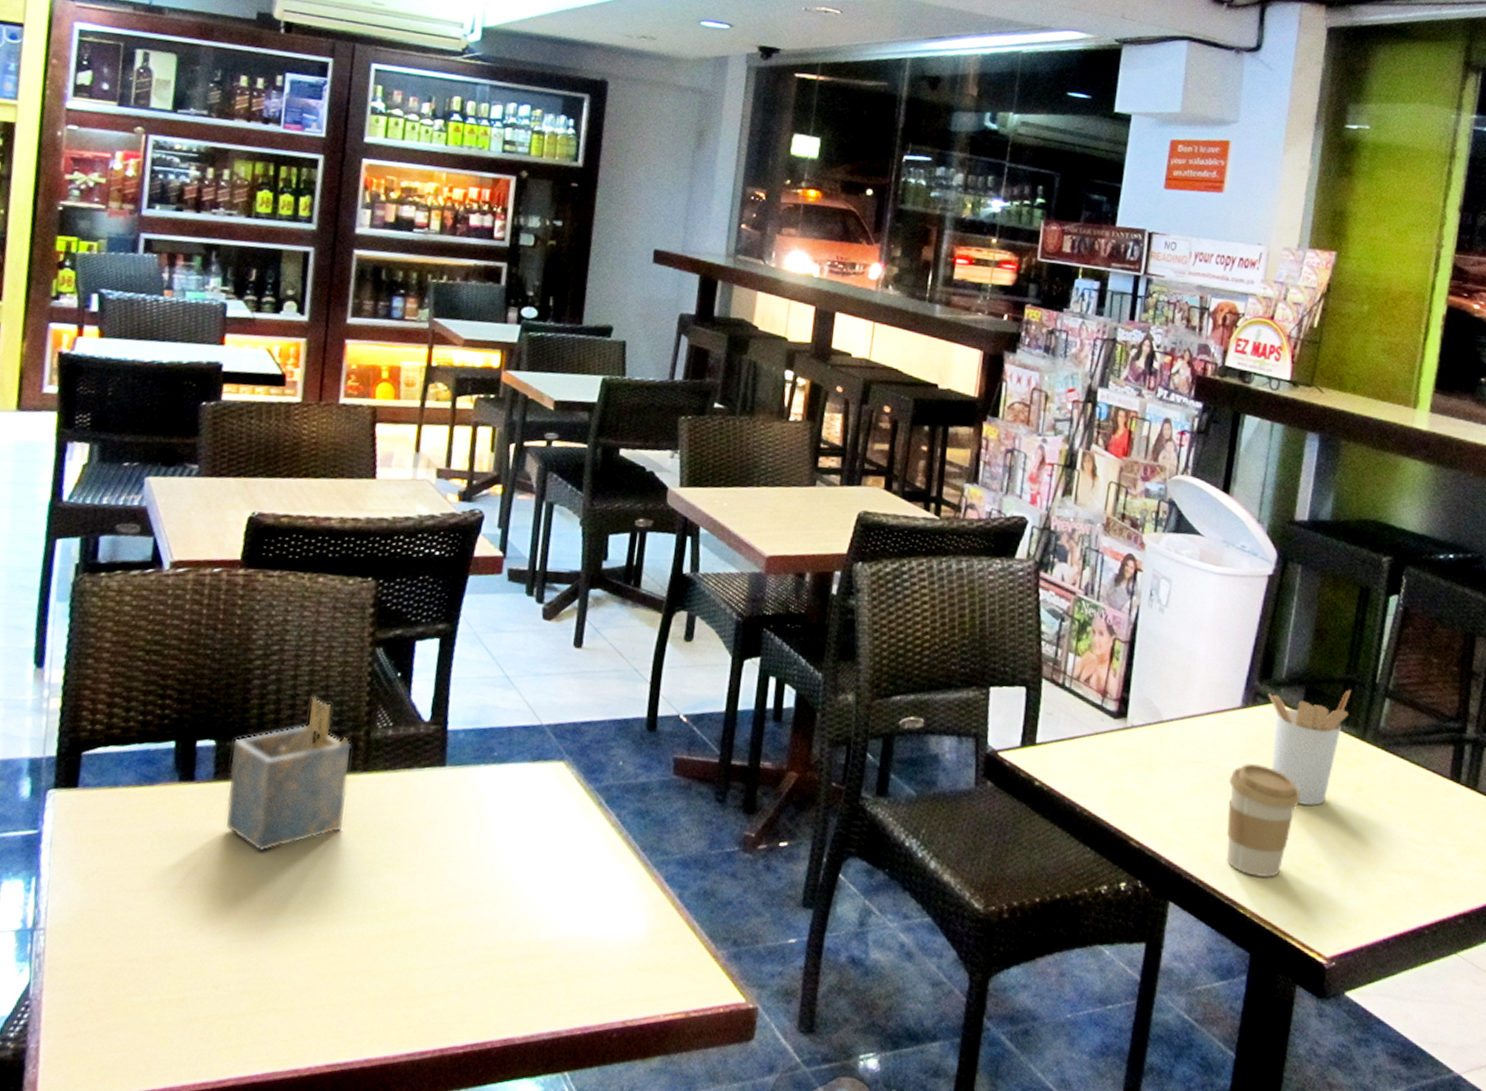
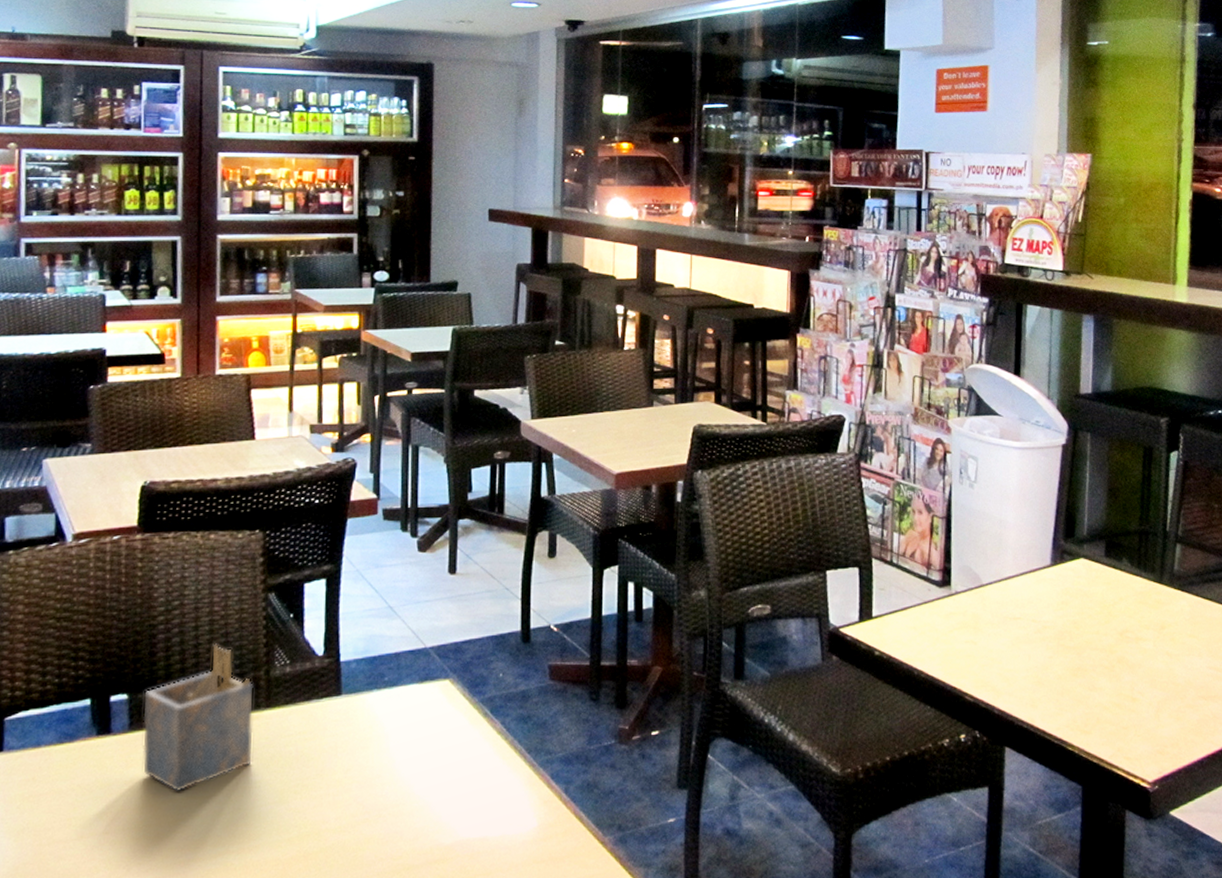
coffee cup: present [1226,764,1300,878] -> none [1047,615,1111,717]
utensil holder: present [1268,690,1351,806] -> none [1073,540,1146,647]

